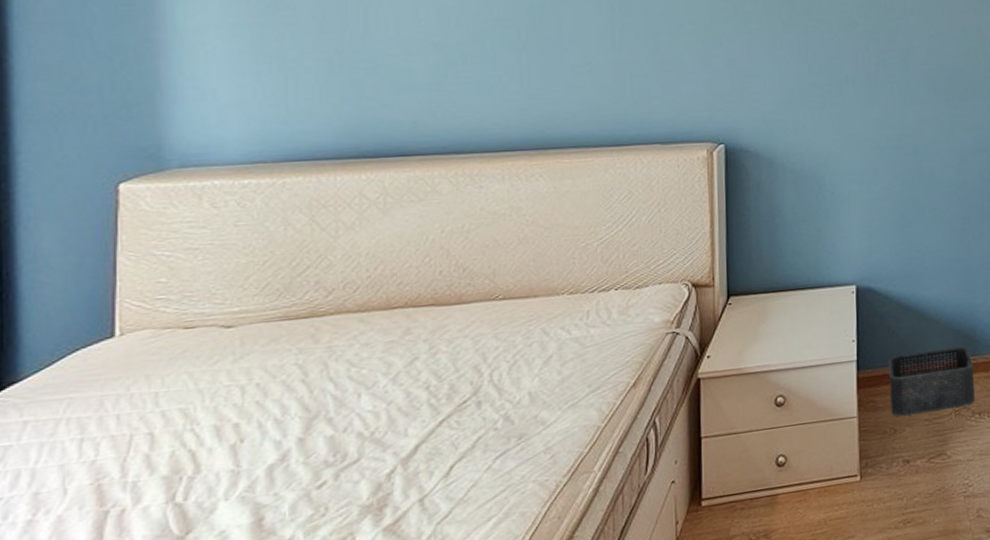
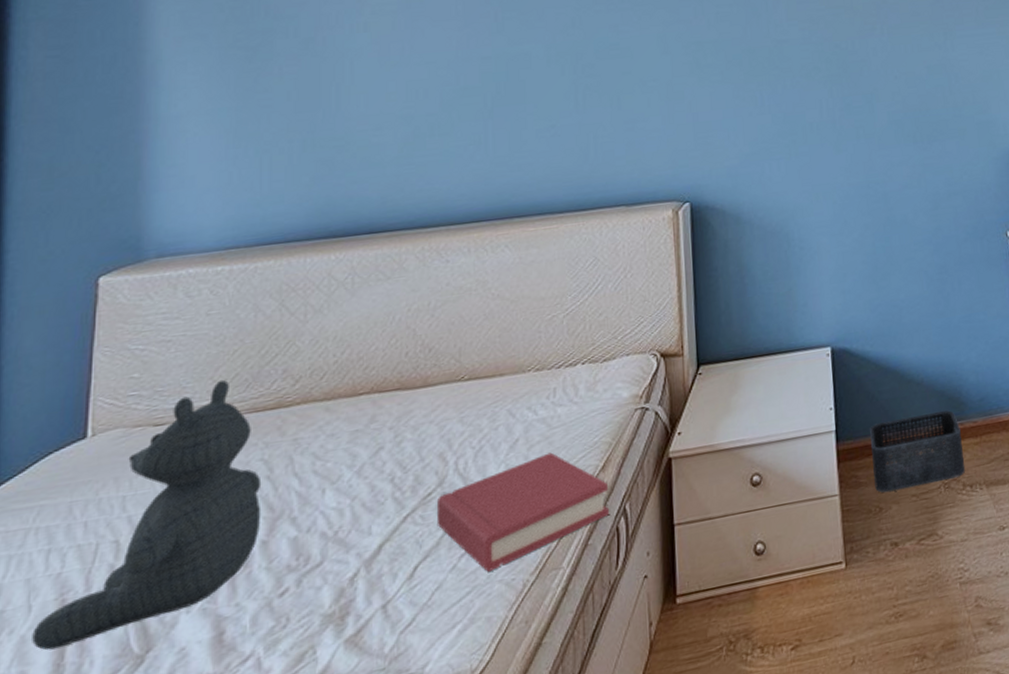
teddy bear: none [69,288,297,530] -> present [32,379,262,651]
hardback book: none [471,369,640,473] -> present [436,452,609,572]

